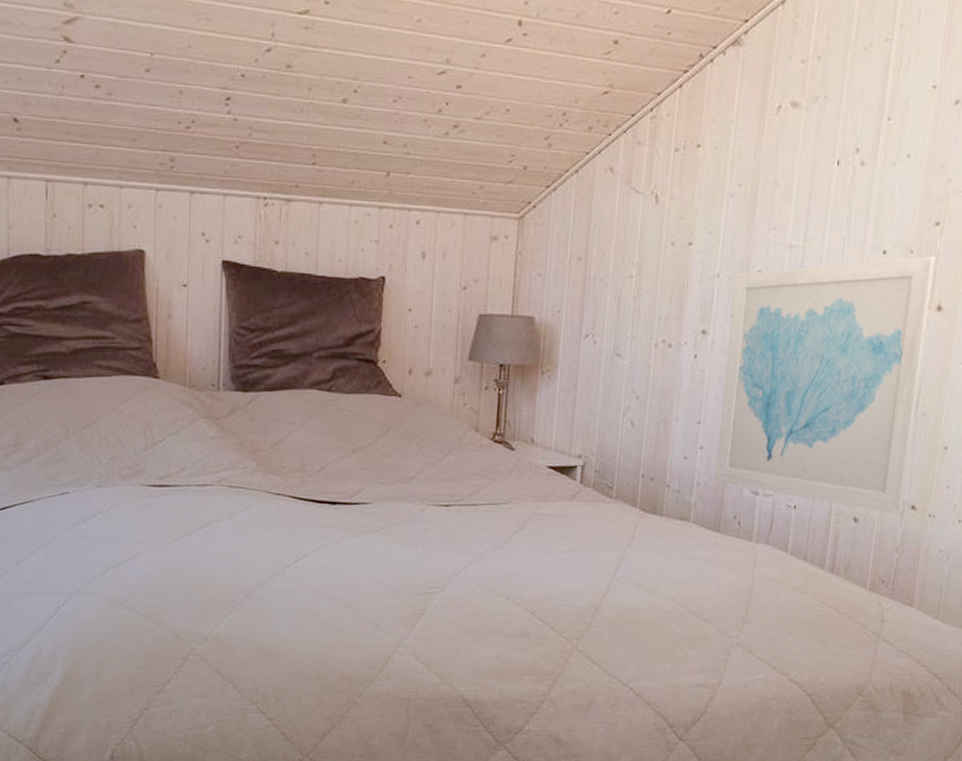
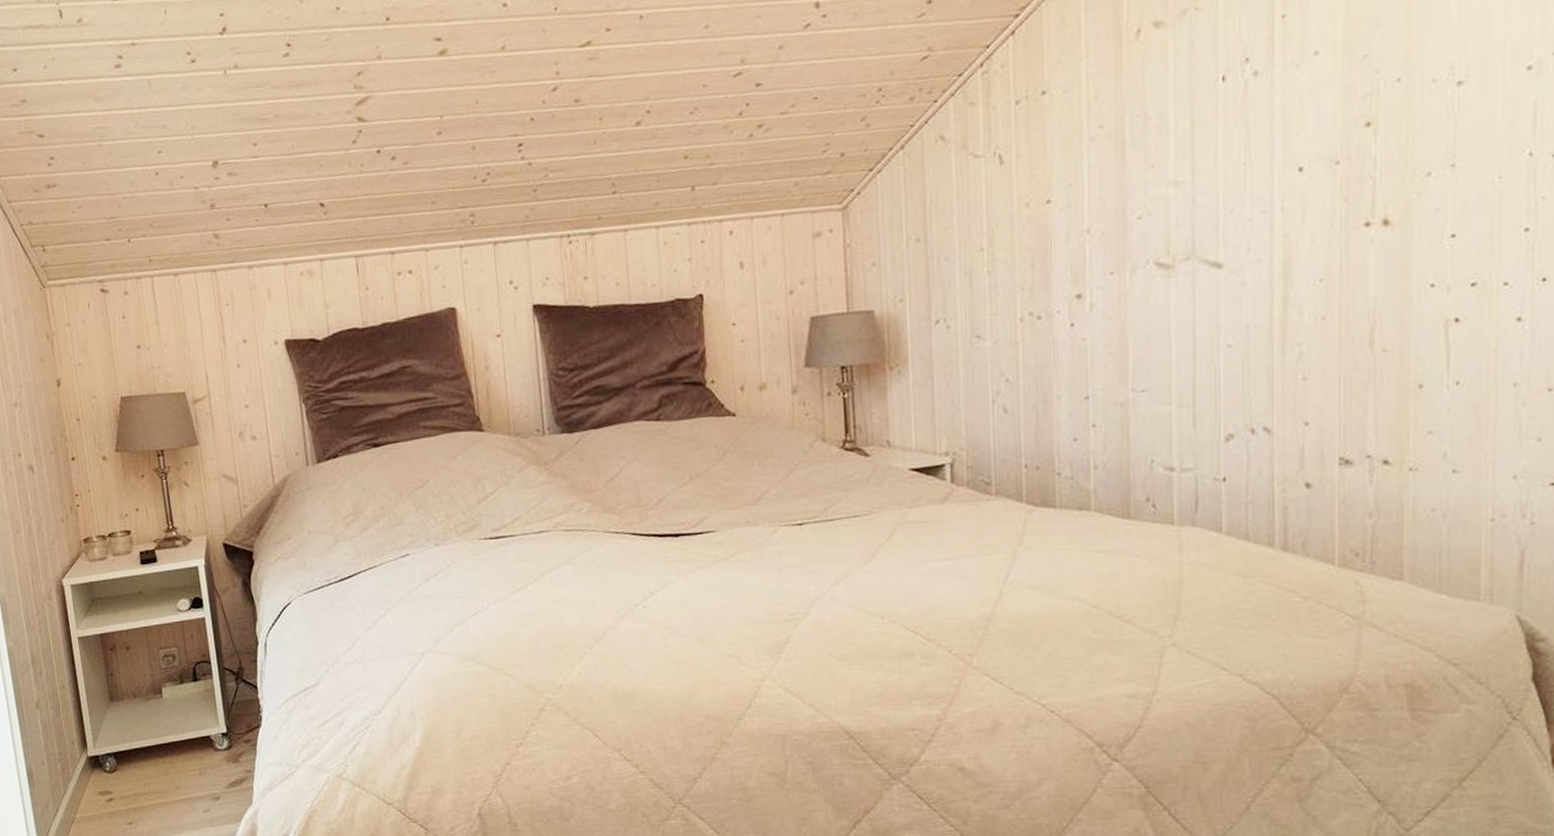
wall art: present [715,256,935,515] -> none [1109,163,1373,473]

